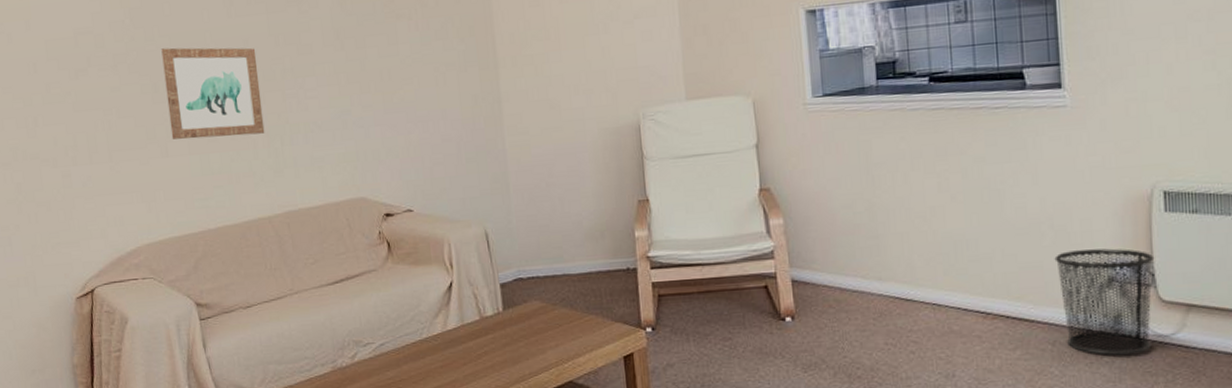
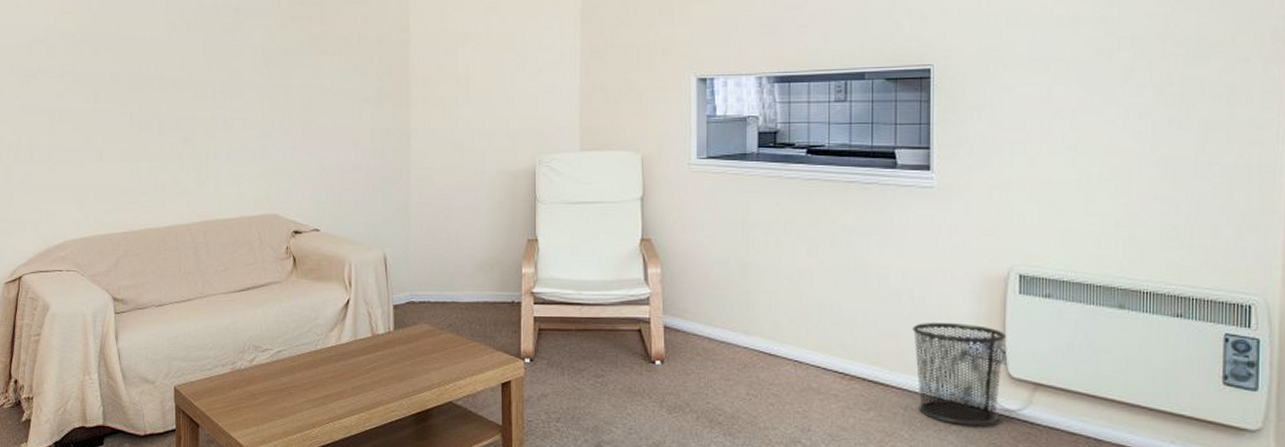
wall art: present [161,47,265,140] -> none [106,62,192,148]

